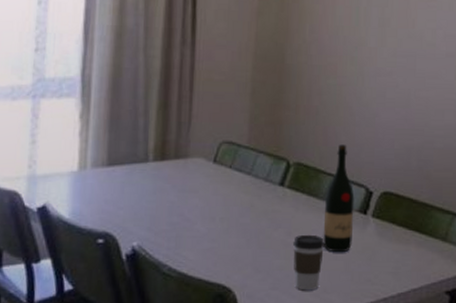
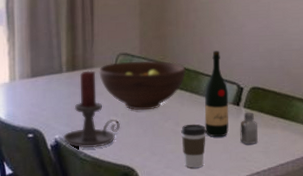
candle holder: none [142,161,217,261] -> present [62,70,120,149]
fruit bowl: none [195,151,304,215] -> present [99,61,186,111]
saltshaker: none [365,222,387,264] -> present [240,112,258,145]

